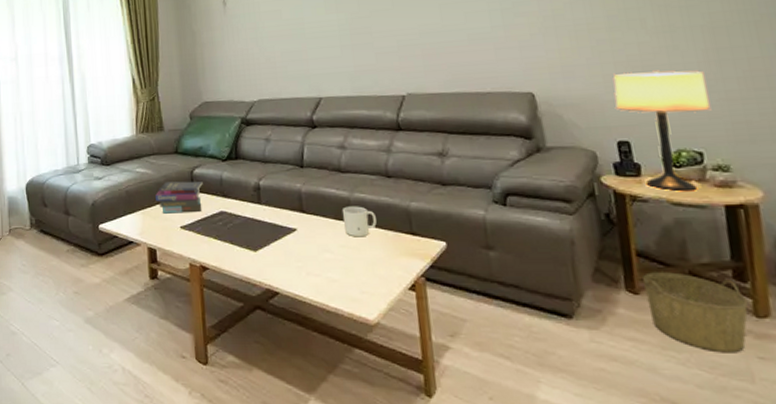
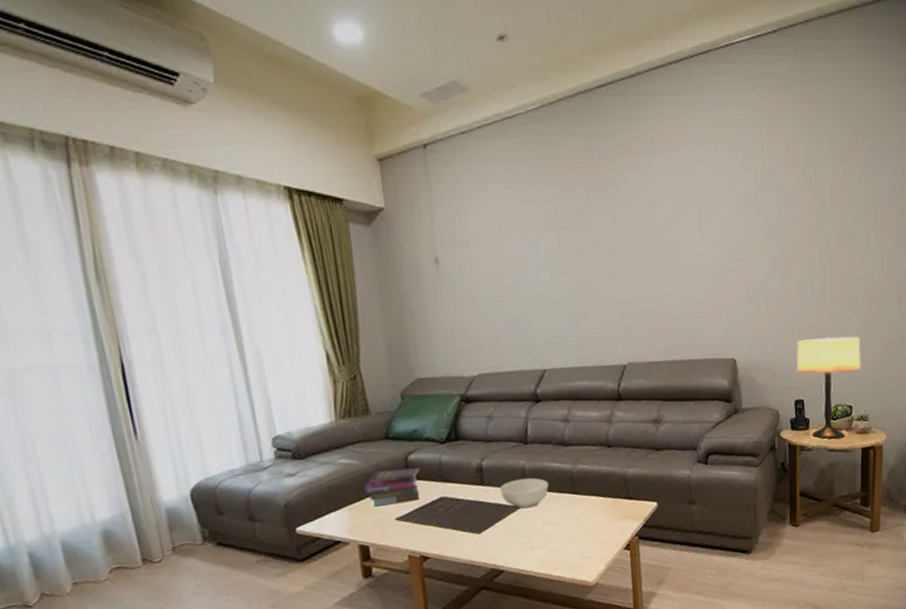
bowl: none [275,201,325,232] -> present [499,477,549,509]
mug: present [341,206,377,237] -> none [565,477,597,508]
basket: present [641,272,749,353] -> none [802,505,868,563]

